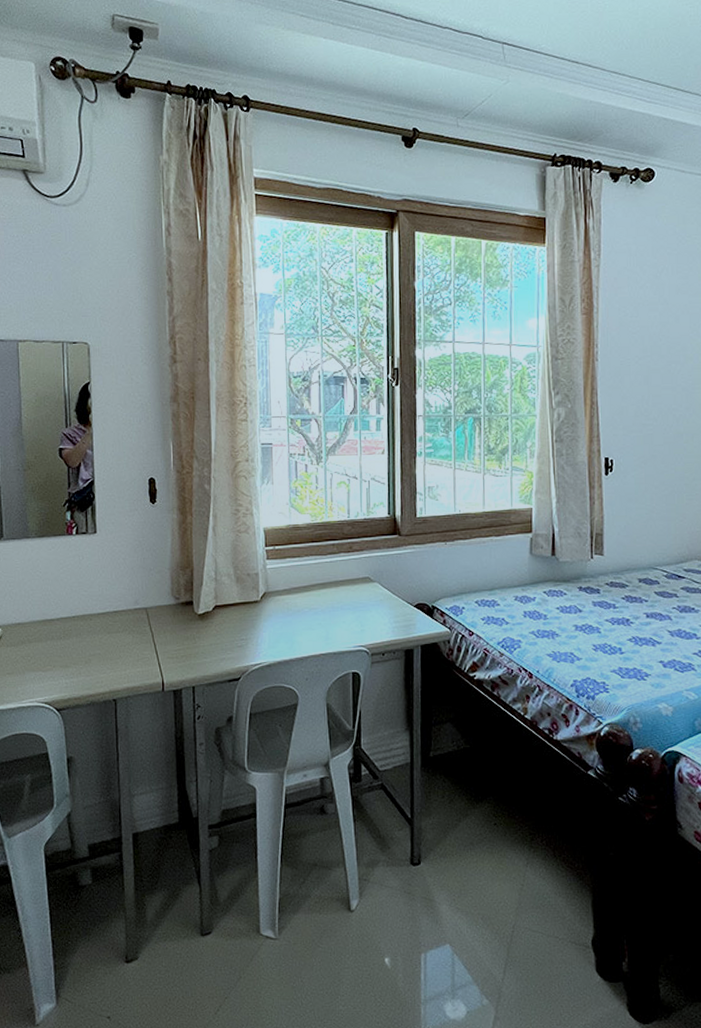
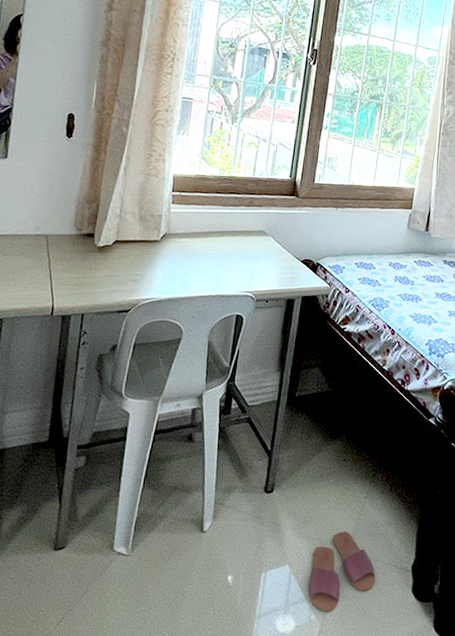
slippers: none [475,904,551,996] -> present [308,531,376,612]

